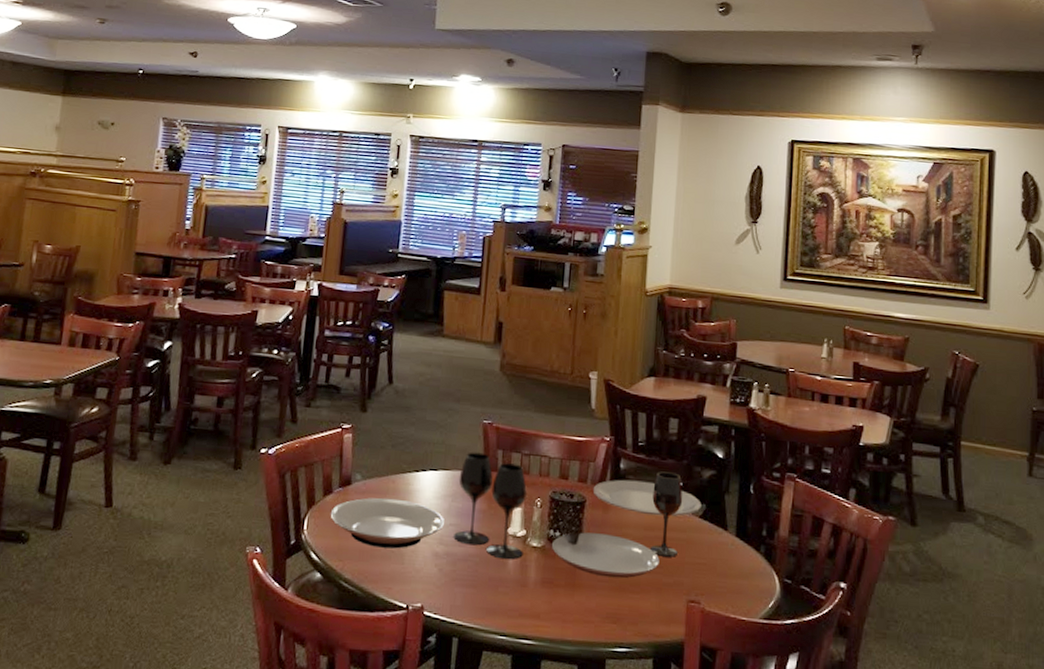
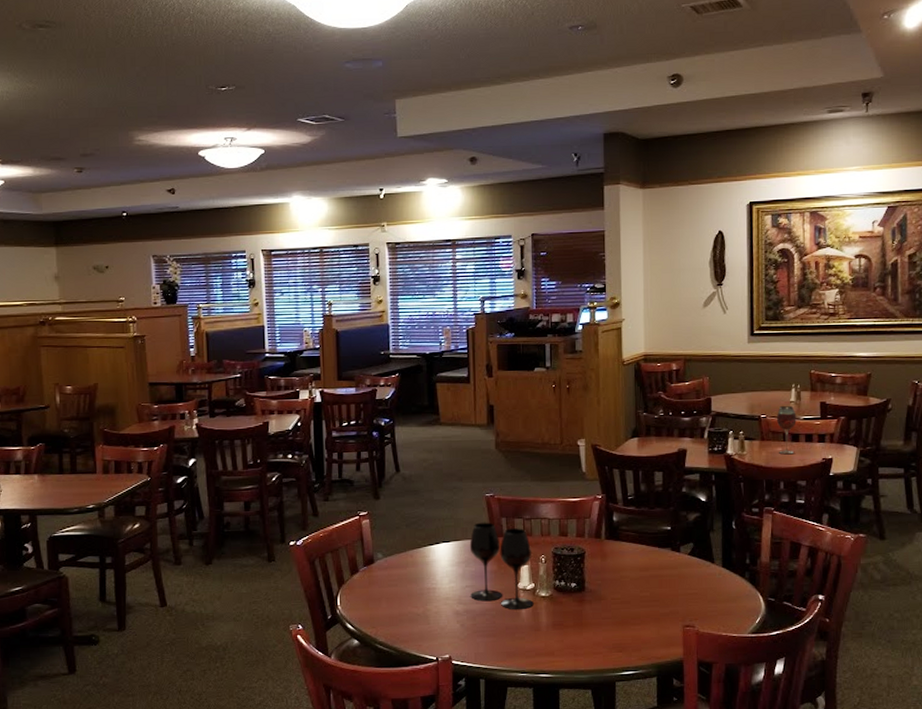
plate: present [330,497,444,549] -> none [359,570,461,613]
plate: present [552,532,660,579] -> none [559,578,656,615]
plate: present [593,479,702,517] -> none [590,529,689,558]
wine glass: present [649,471,683,557] -> none [644,519,672,591]
wineglass: none [805,361,827,417] -> present [776,406,797,455]

